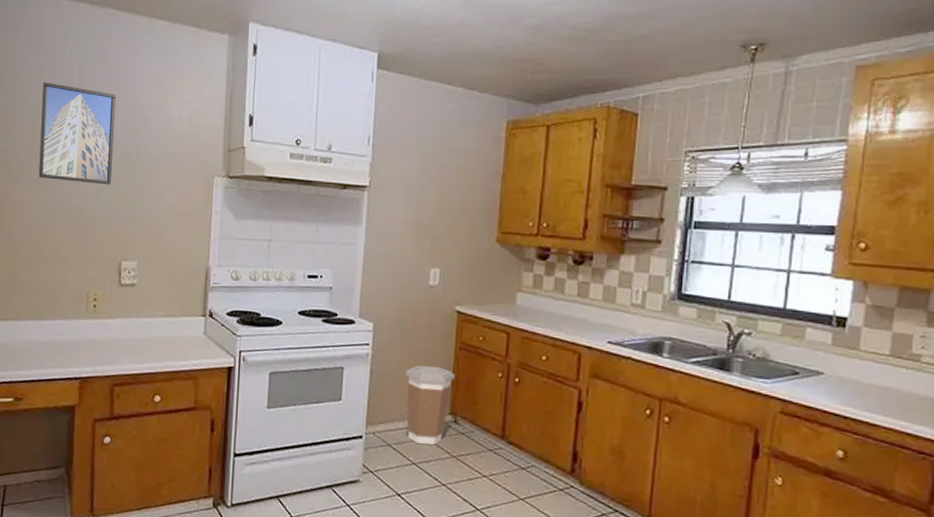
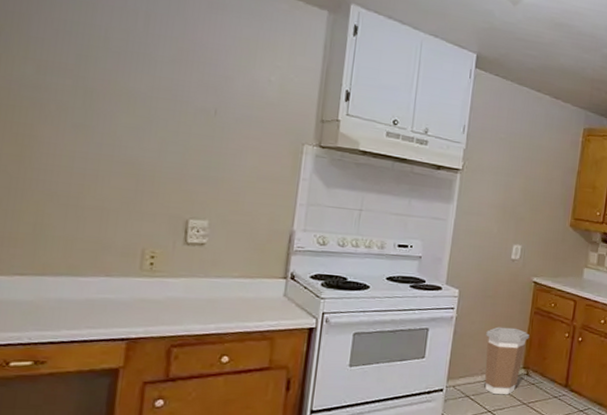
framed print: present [38,82,116,185] -> none [83,20,193,140]

